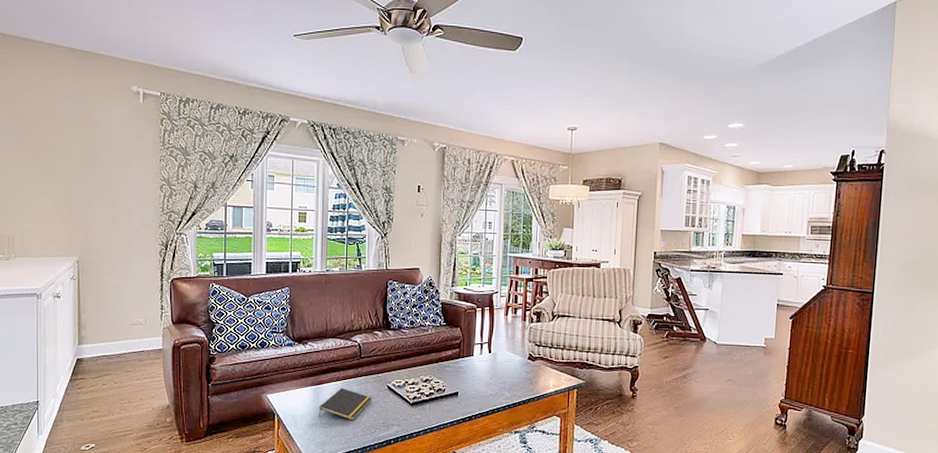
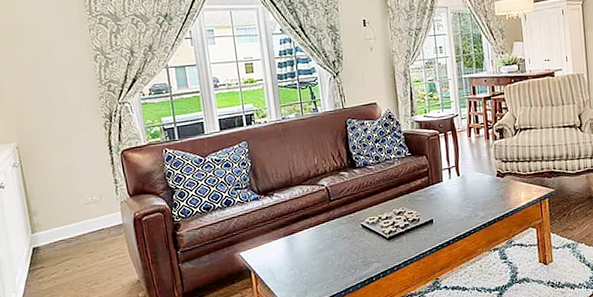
notepad: present [319,387,372,420] -> none [295,233,348,267]

